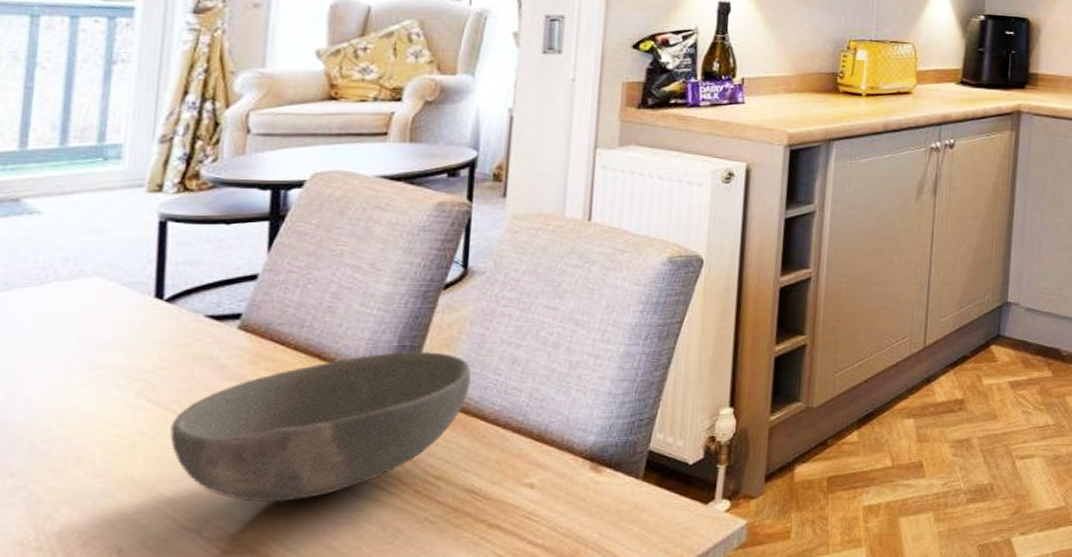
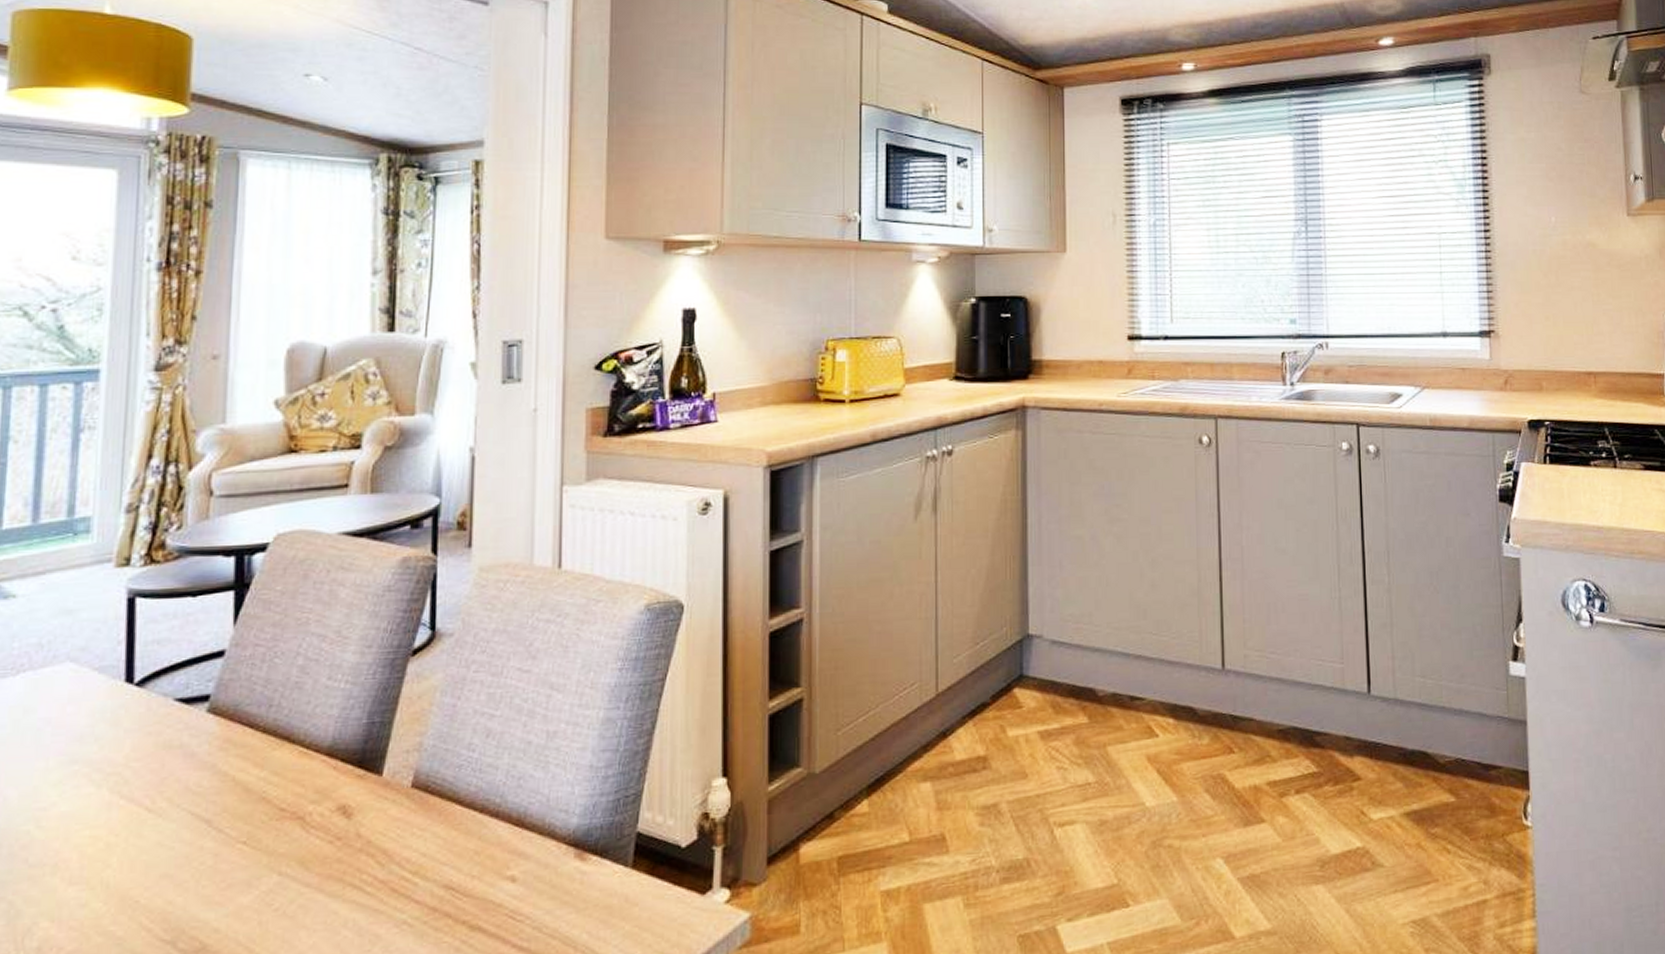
bowl: present [170,352,472,503] -> none [143,728,445,908]

